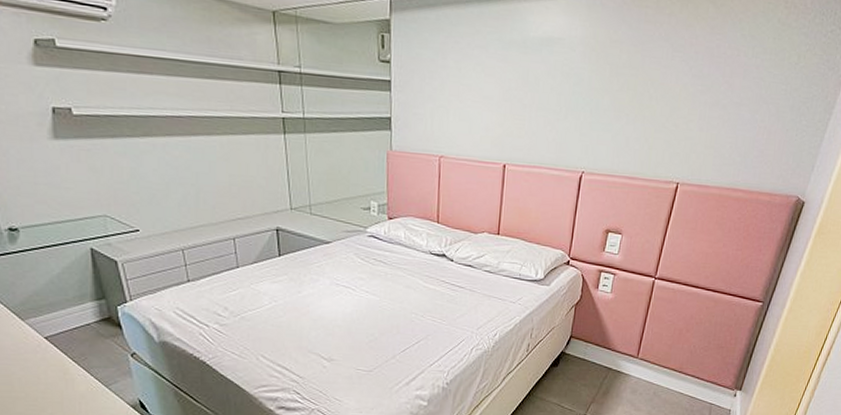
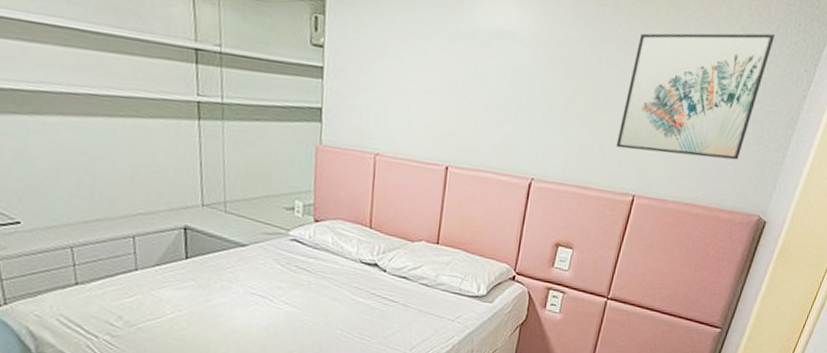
wall art: none [660,24,811,146] -> present [616,33,775,161]

